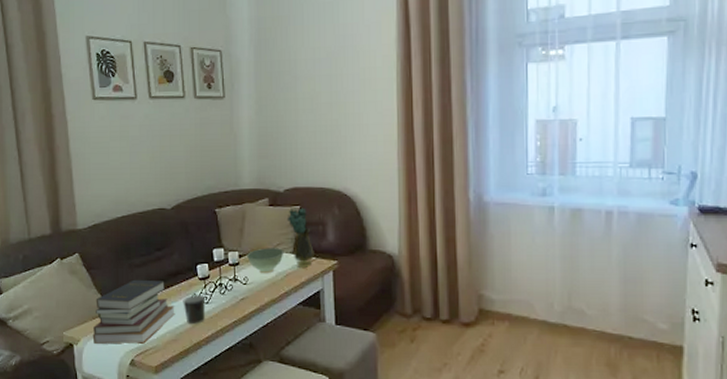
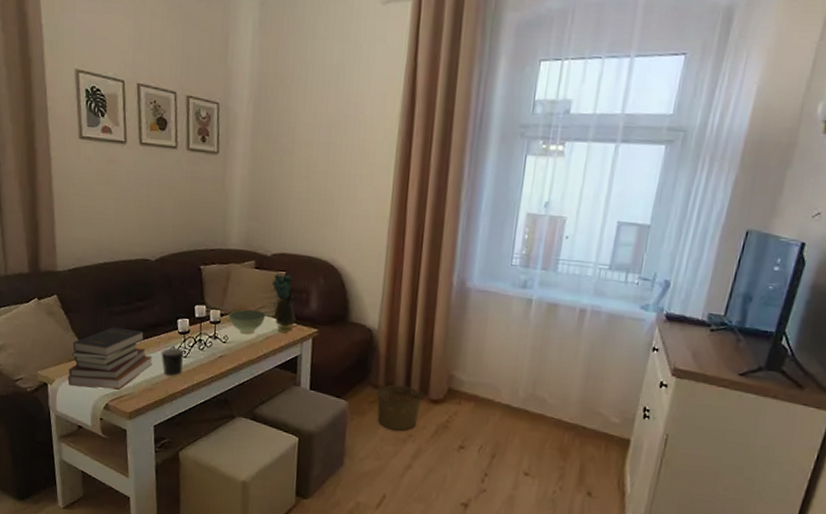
basket: none [405,310,453,360] -> present [376,384,423,431]

